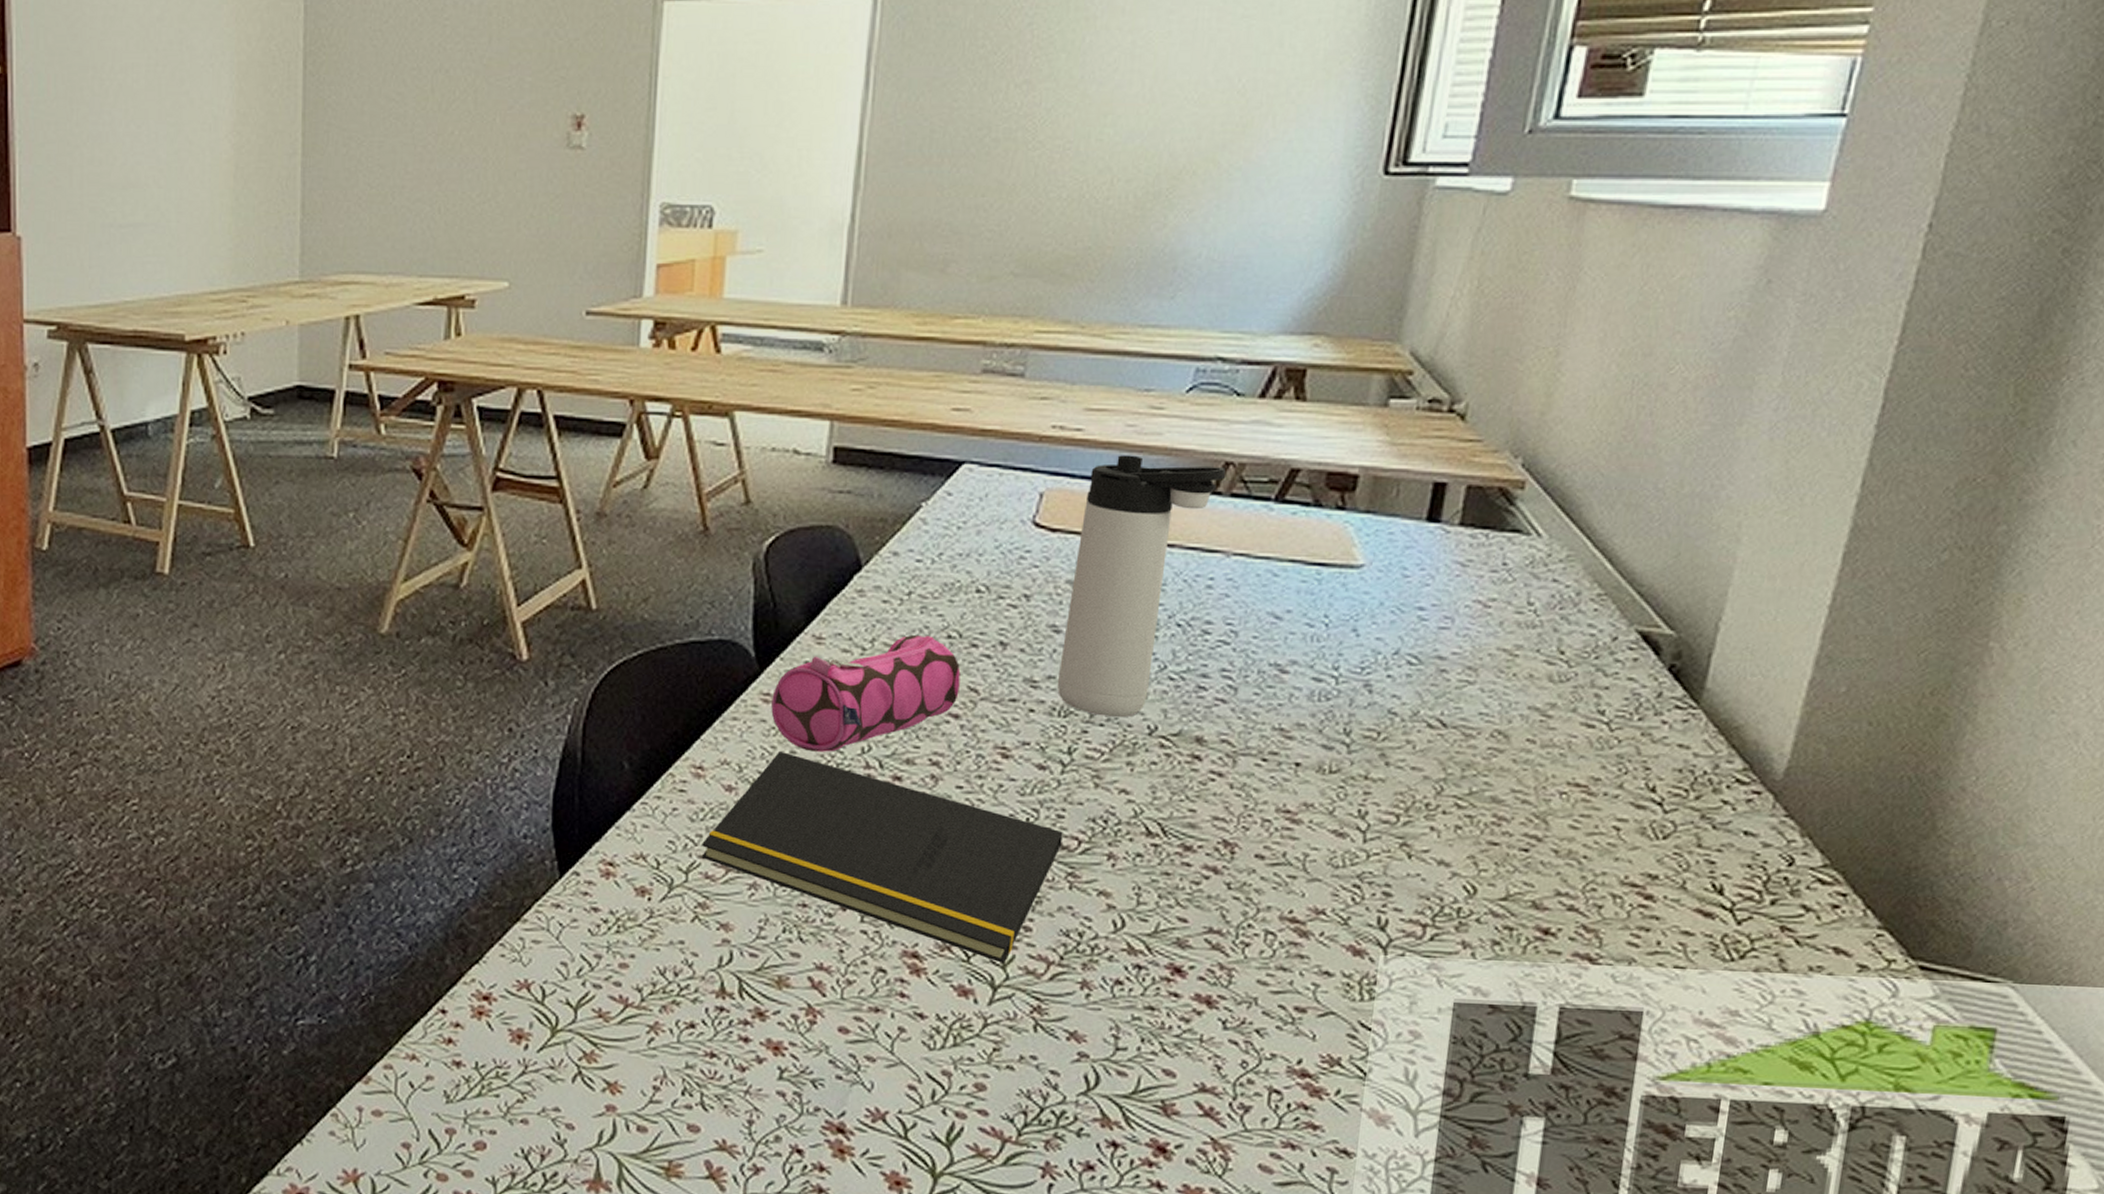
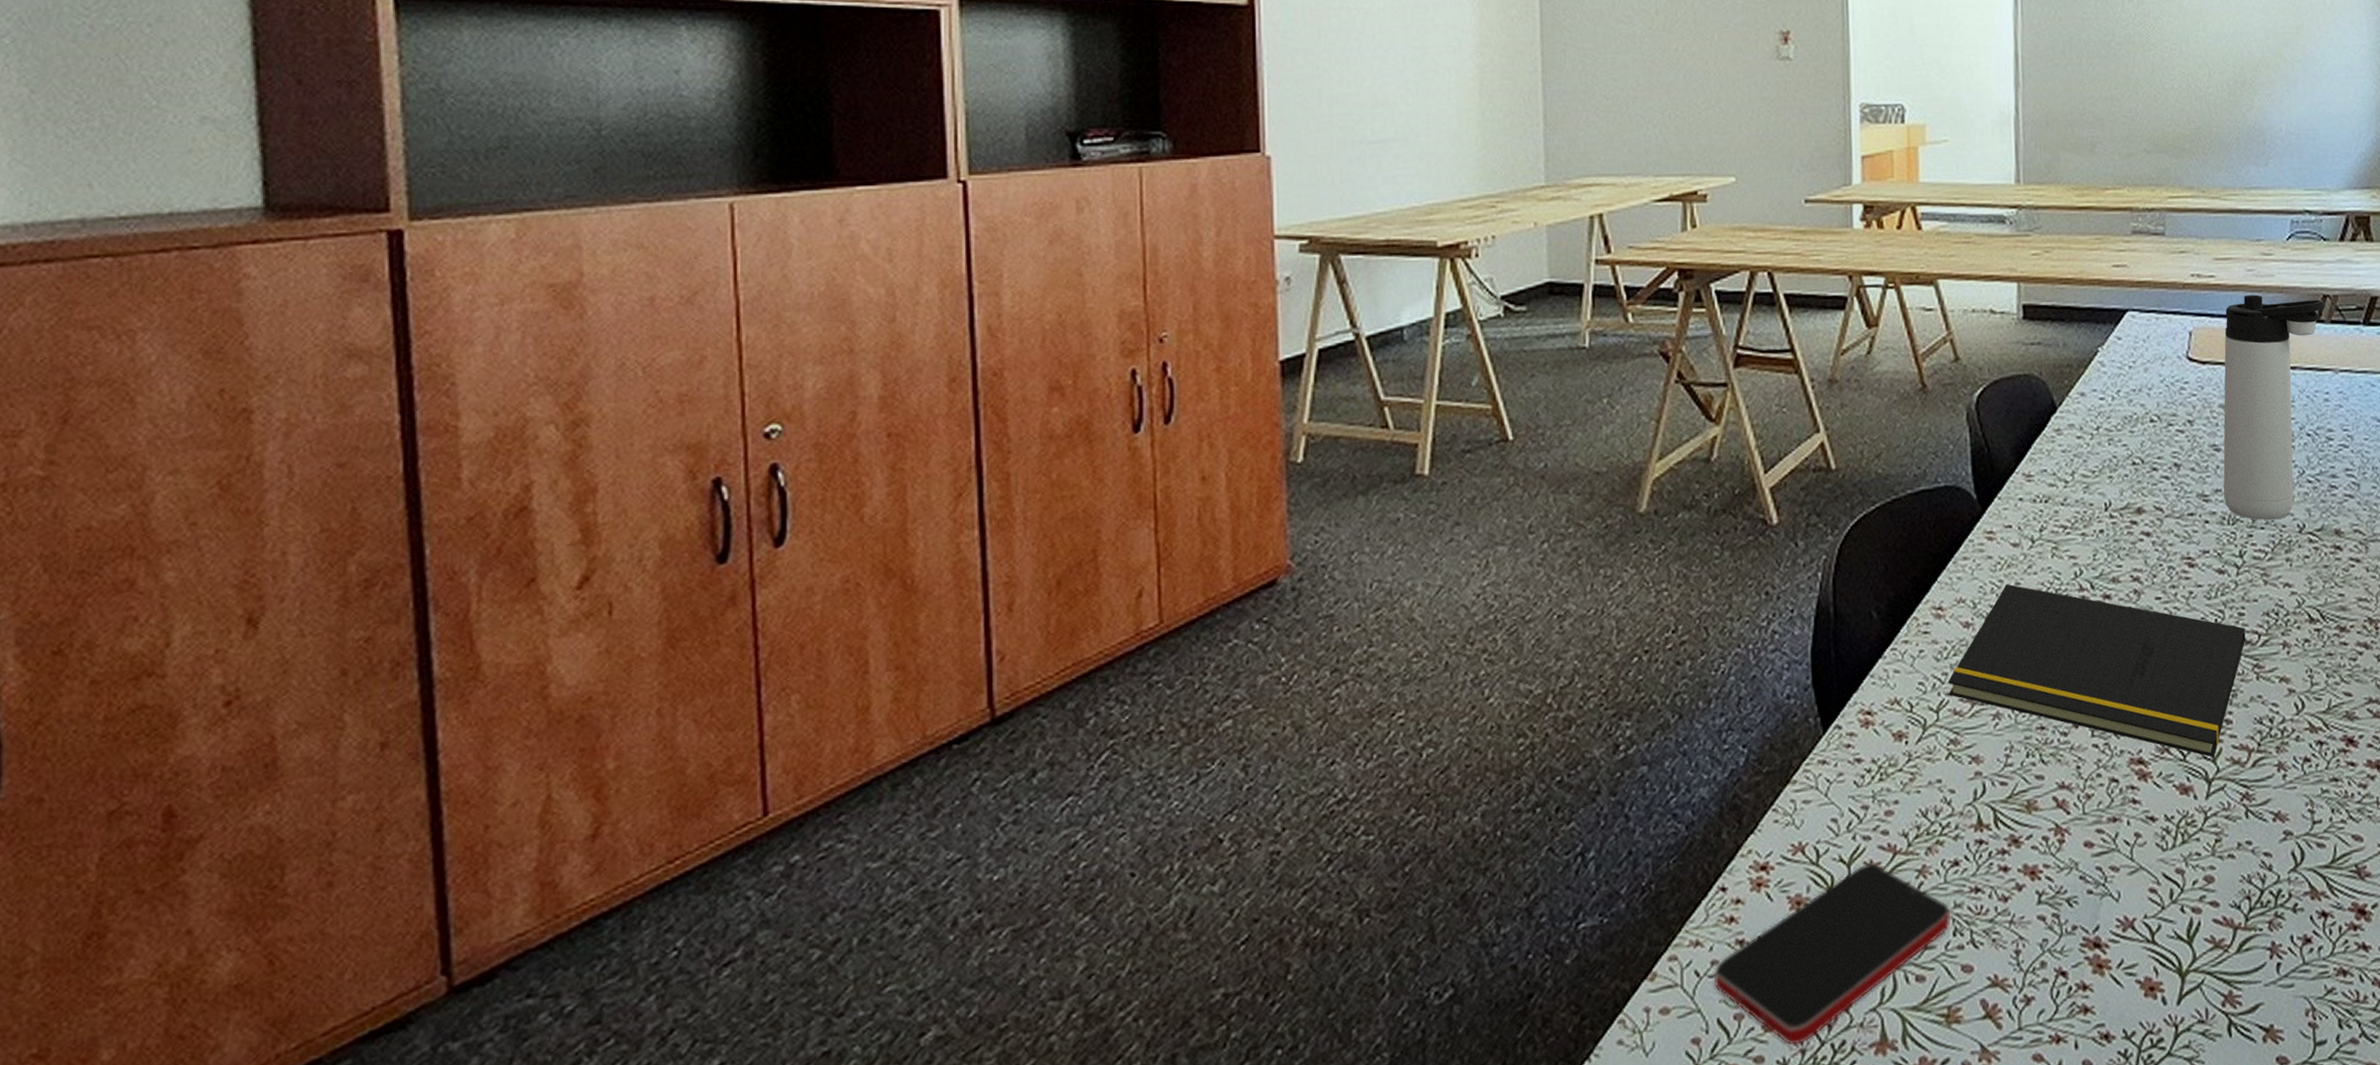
smartphone: none [427,1011,682,1168] -> present [1713,862,1951,1045]
pencil case: present [771,634,961,752] -> none [1995,463,2148,581]

